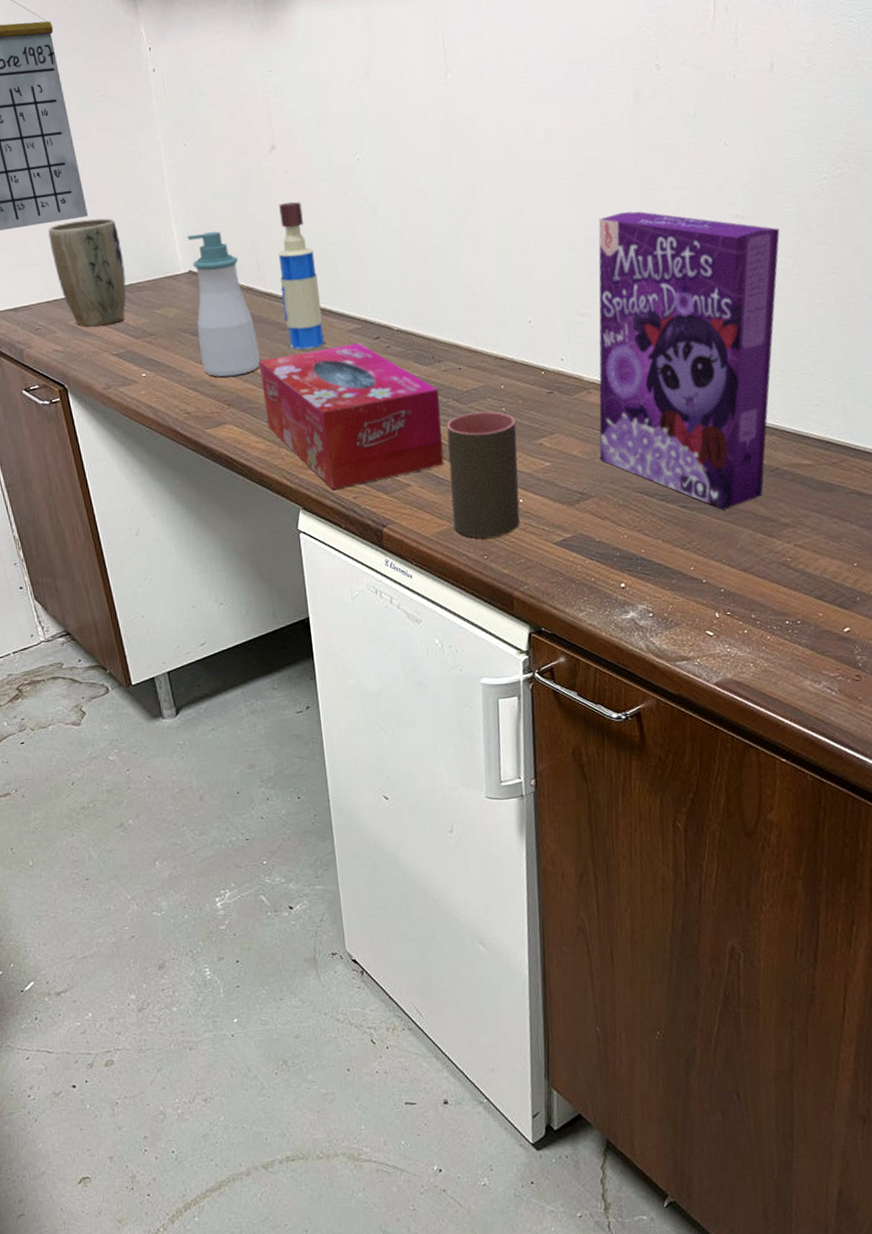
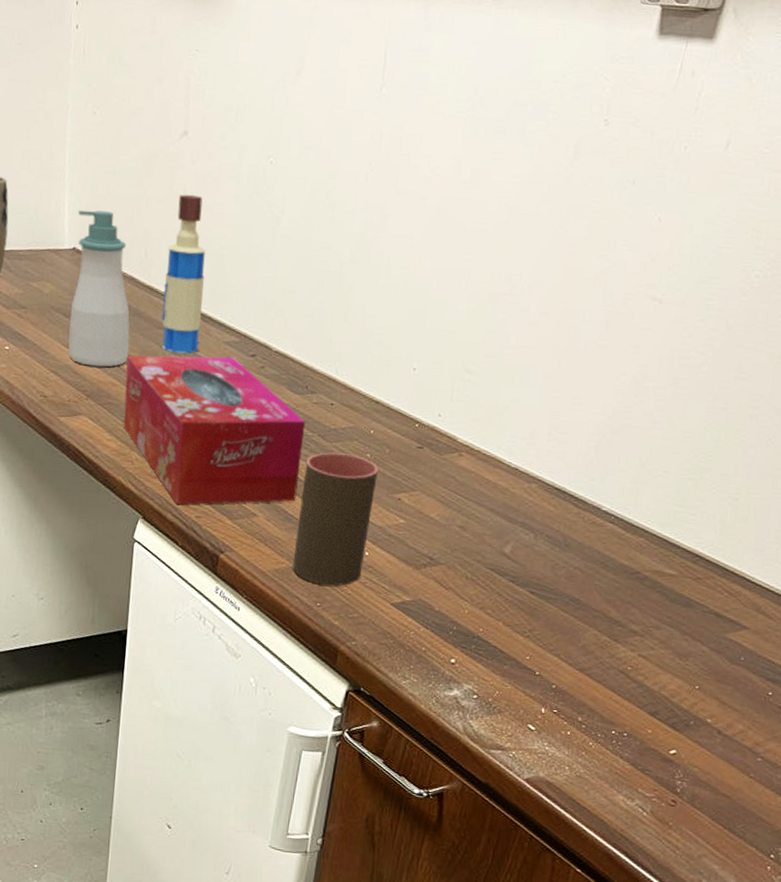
cereal box: present [598,211,780,509] -> none [456,272,697,603]

